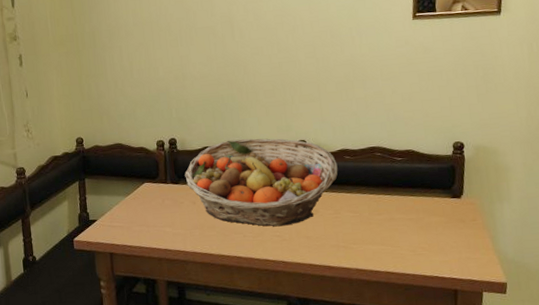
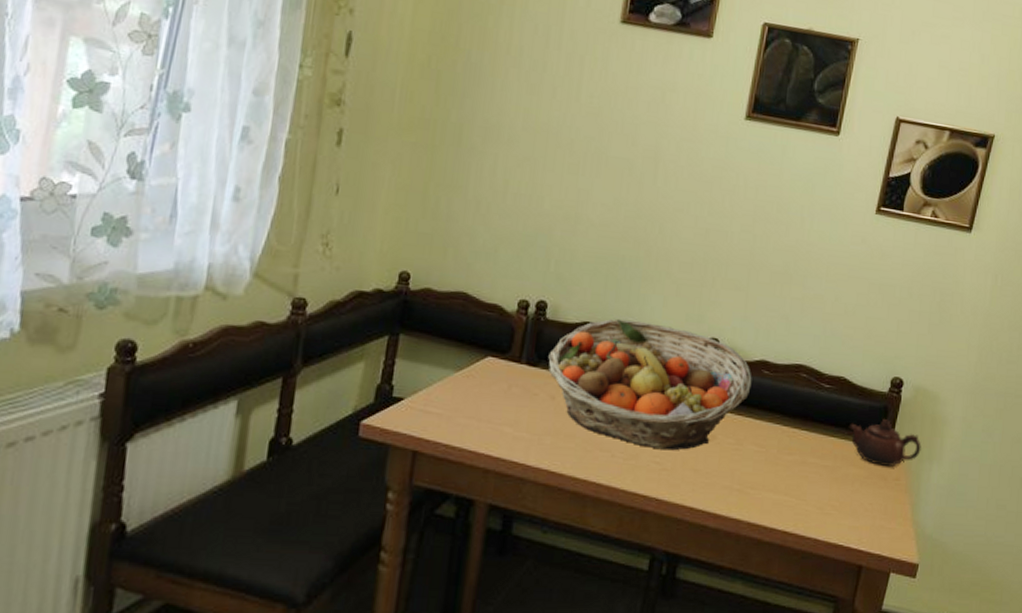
teapot: none [424,175,491,212] -> present [849,419,922,467]

